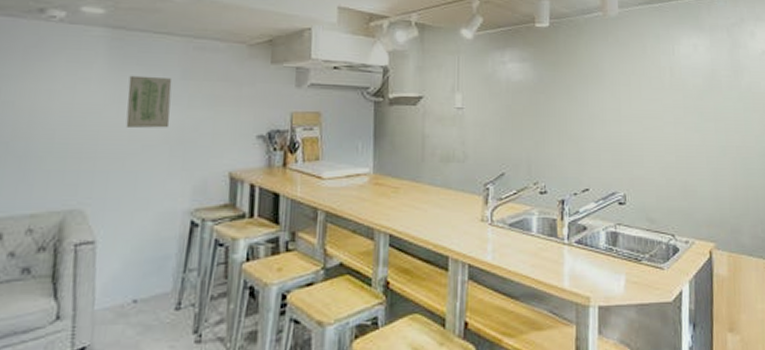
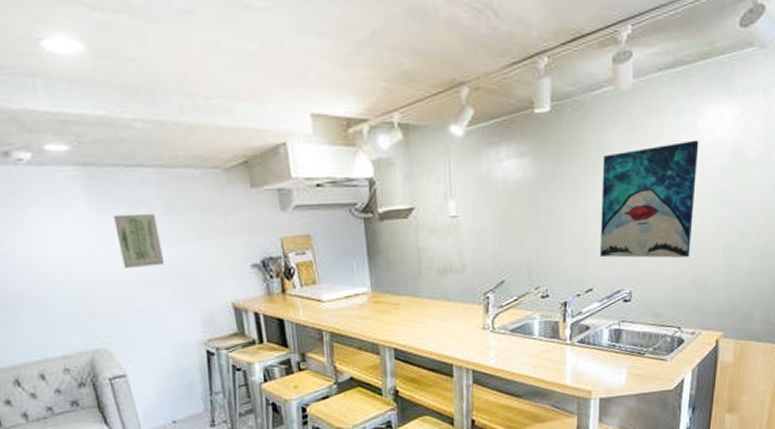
wall art: none [594,63,678,167] -> present [600,140,699,259]

